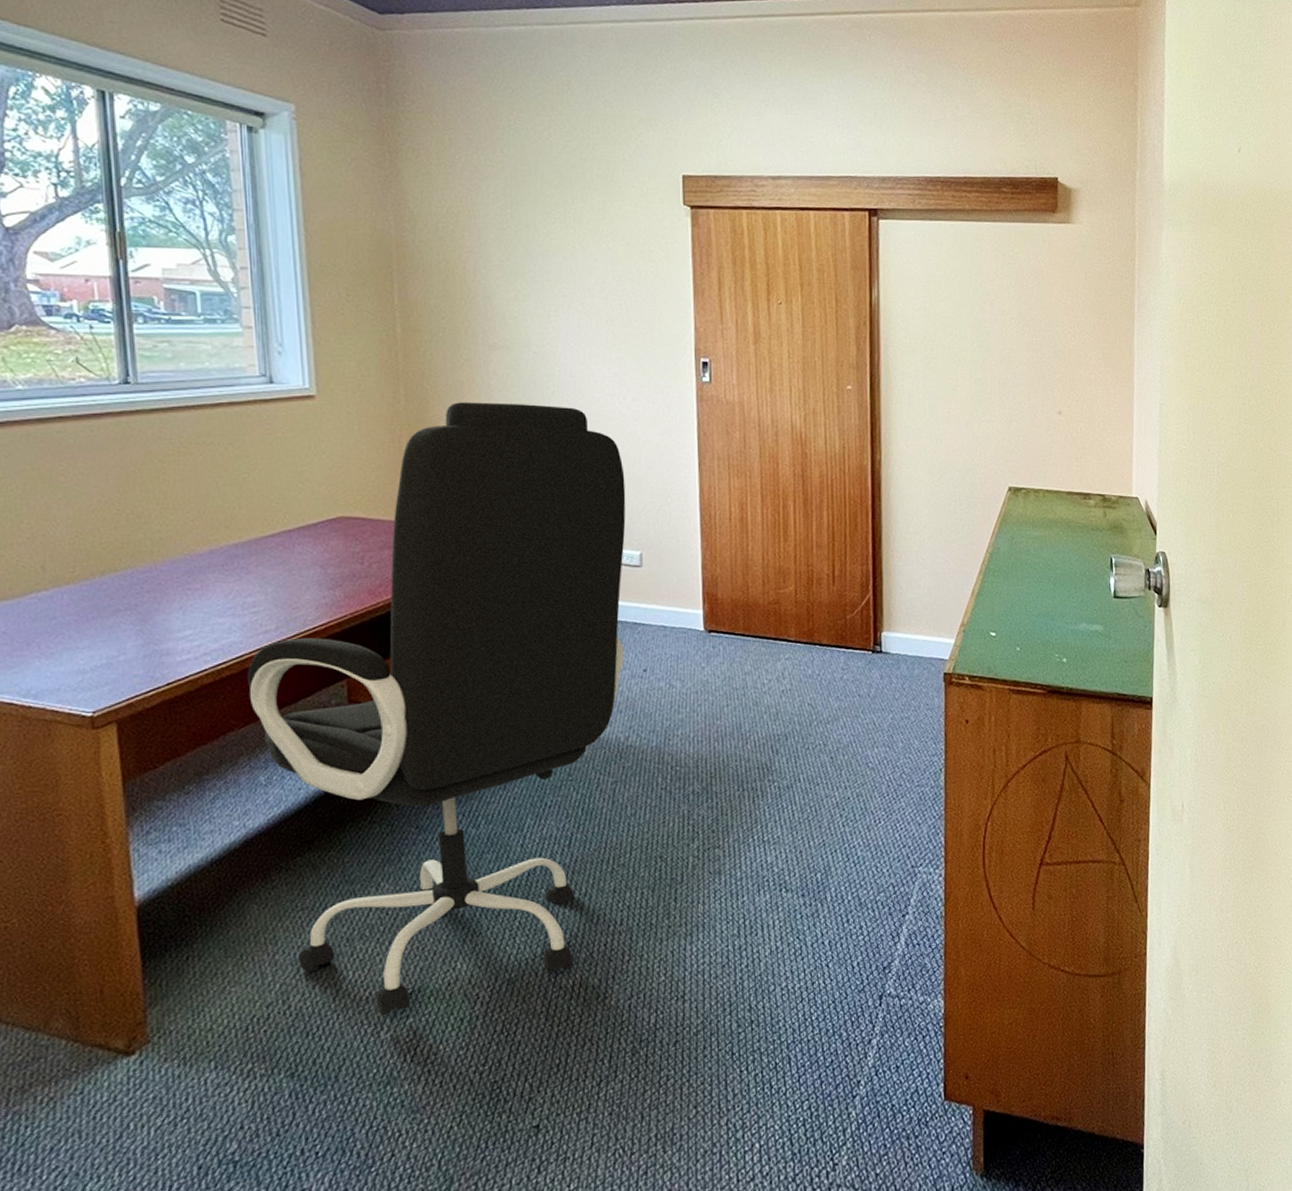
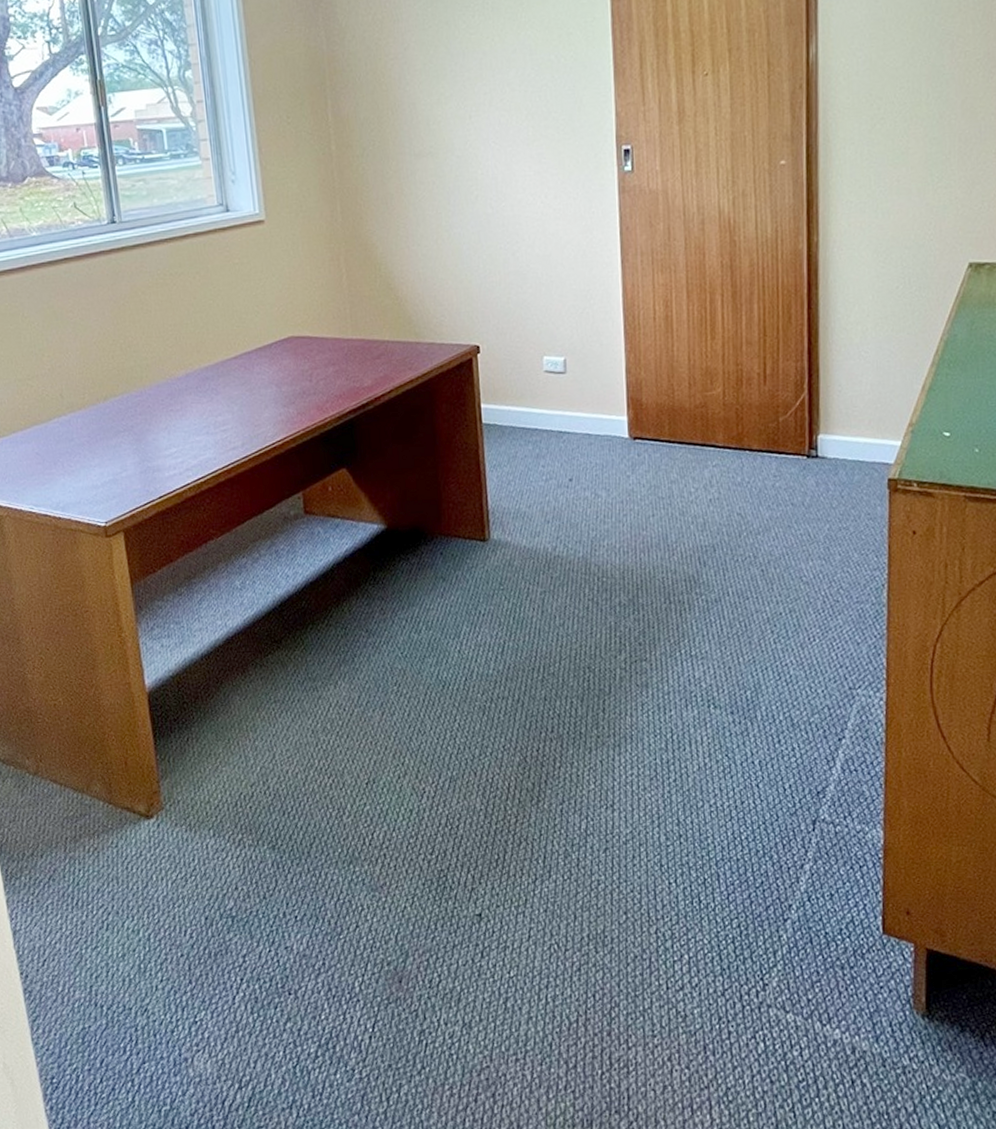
office chair: present [247,402,626,1016] -> none [221,211,550,802]

